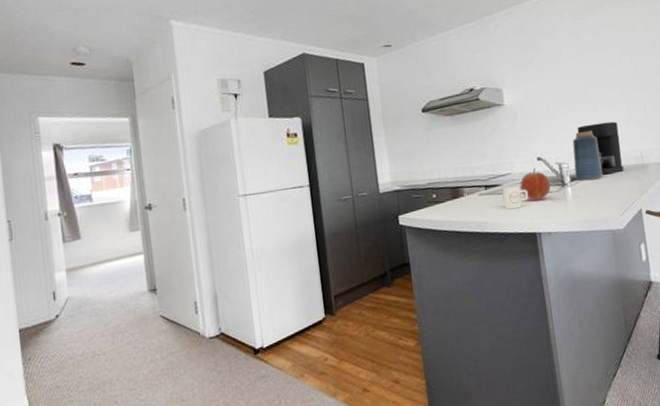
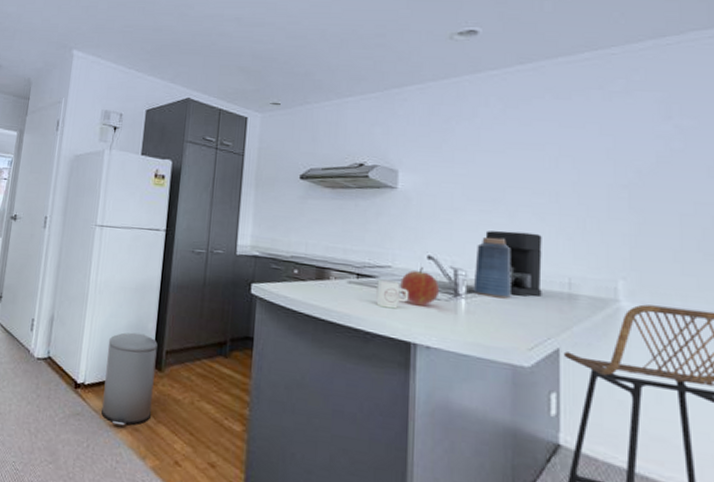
pedal bin: none [277,286,333,375] -> present [101,332,158,426]

